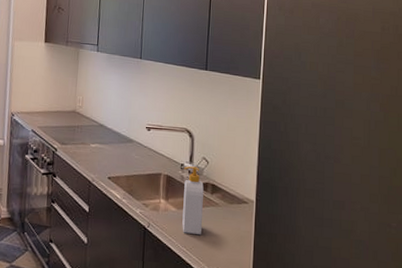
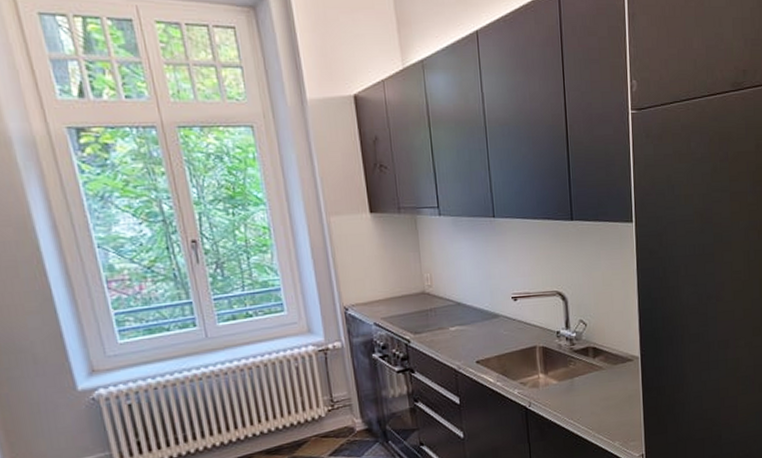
soap bottle: present [182,166,204,234] -> none [561,332,587,405]

